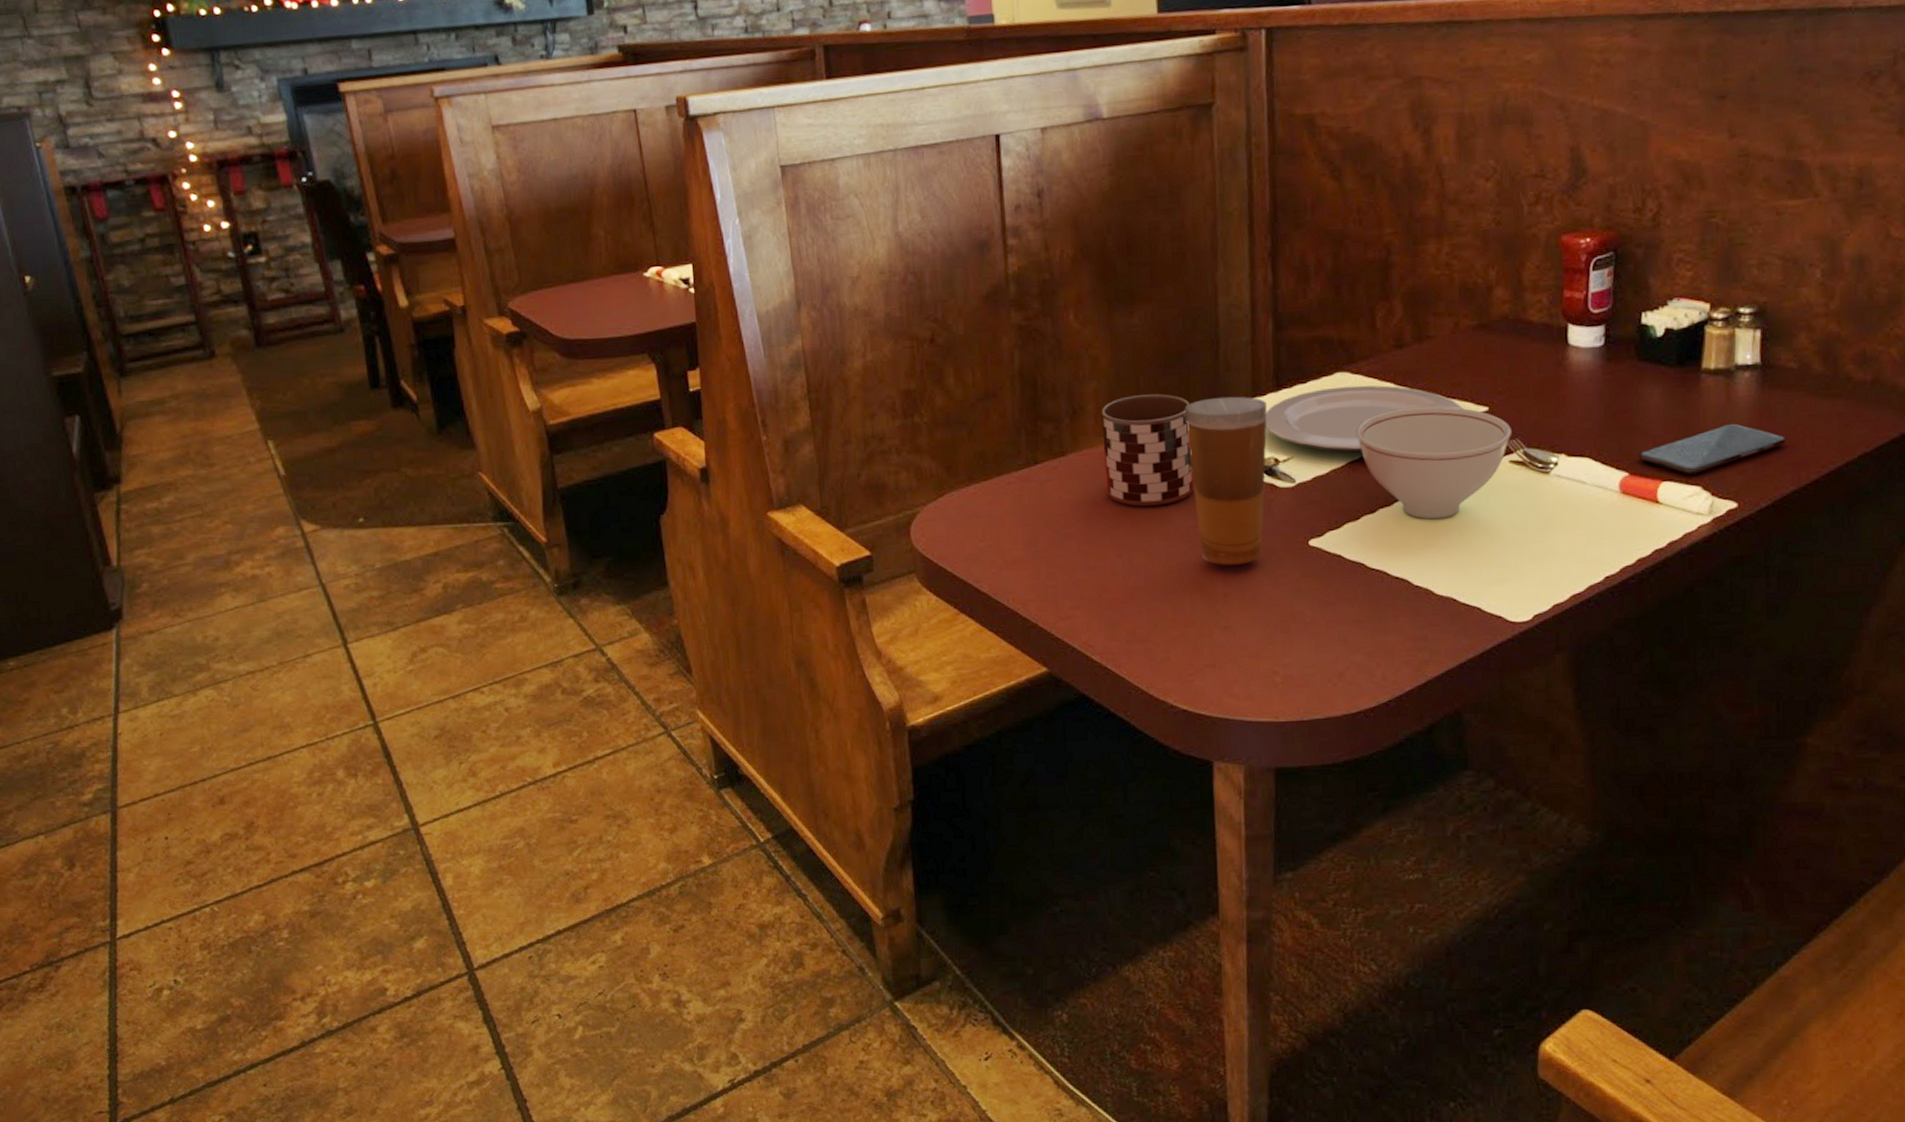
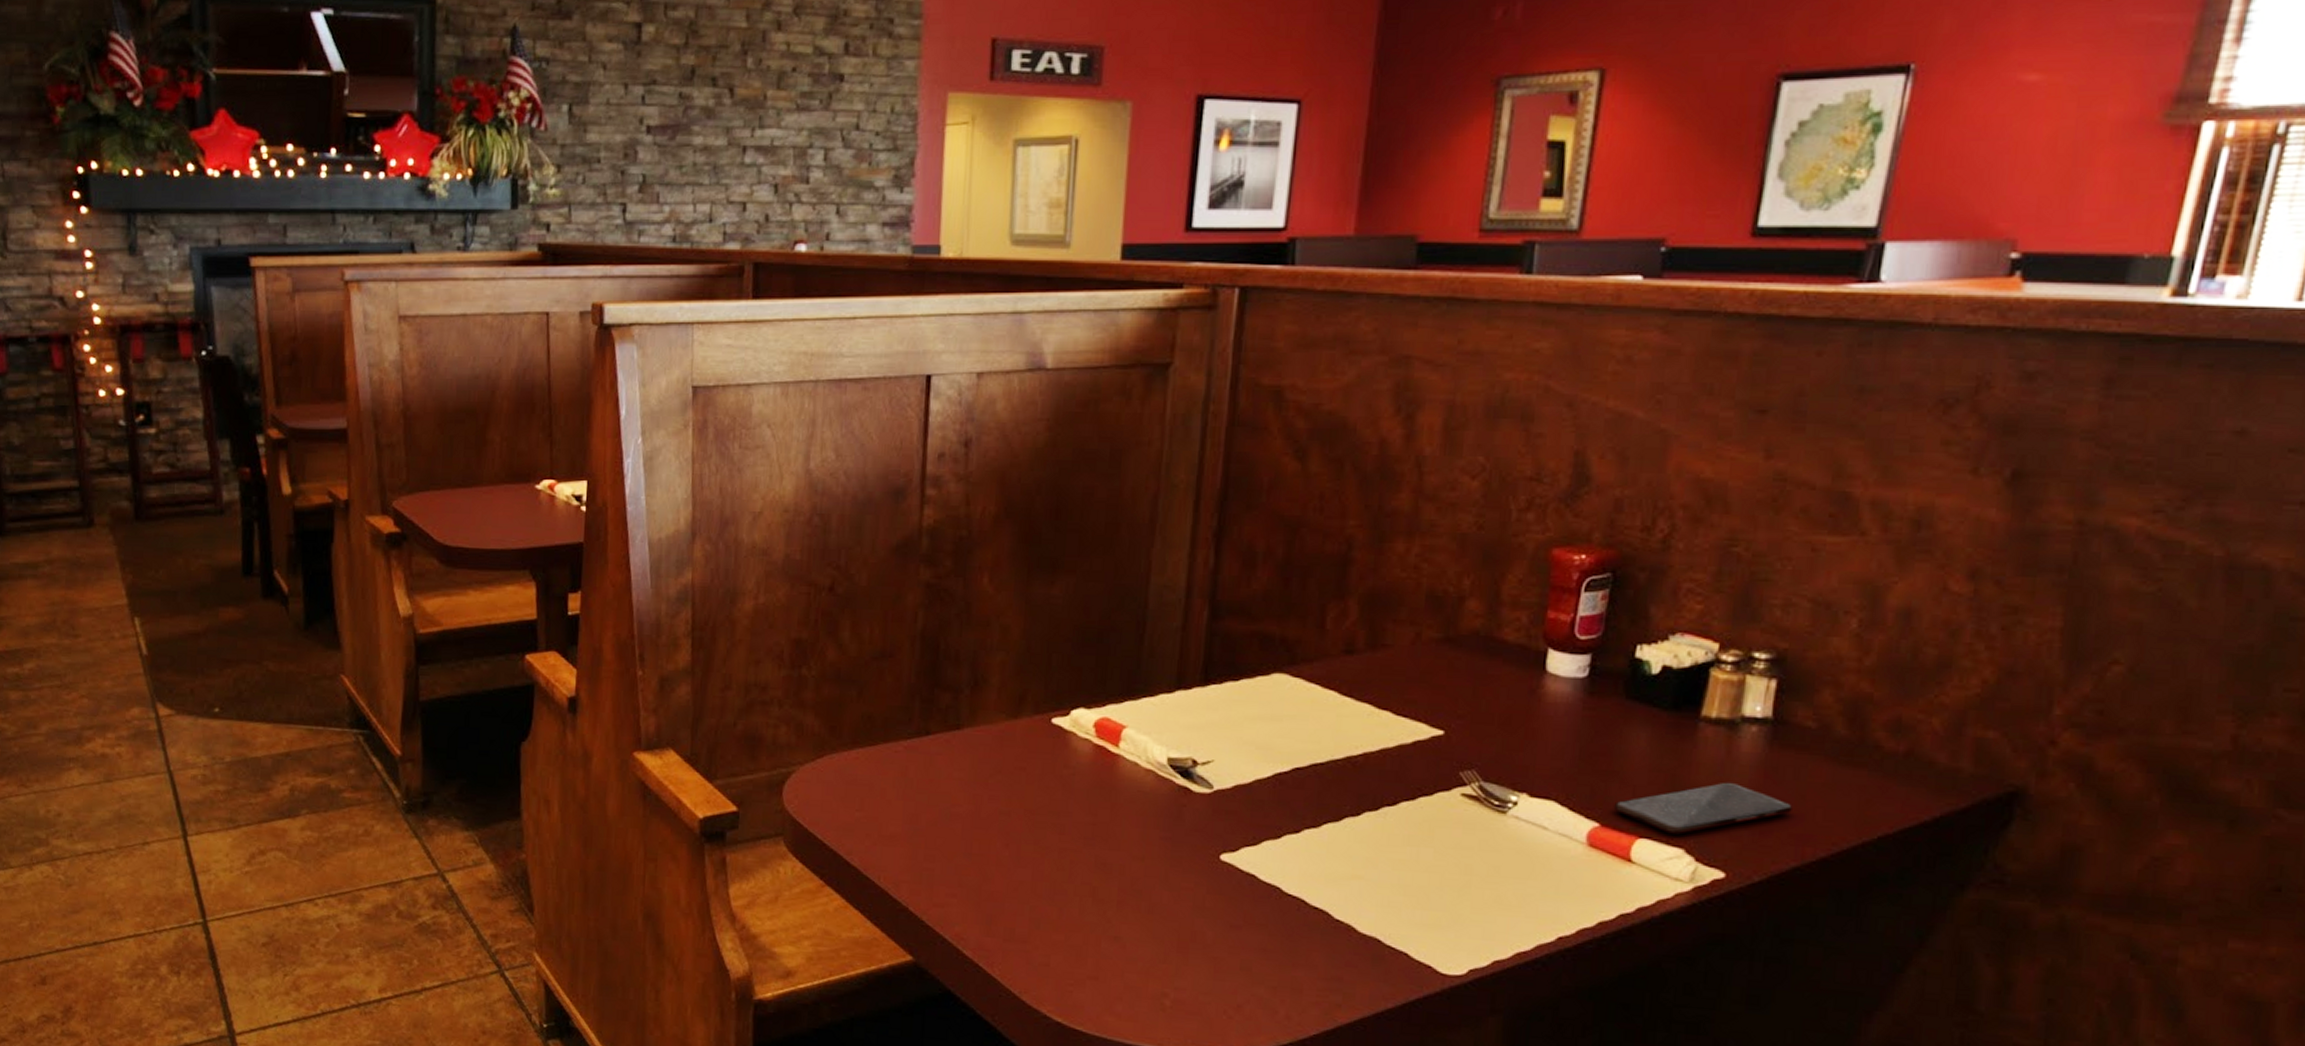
cup: present [1101,394,1195,507] -> none [1001,672,1106,796]
beverage cup: present [1185,396,1267,566] -> none [1097,685,1191,872]
plate: present [1265,385,1464,453] -> none [1186,689,1415,764]
bowl: present [1356,406,1513,520] -> none [1288,721,1469,849]

